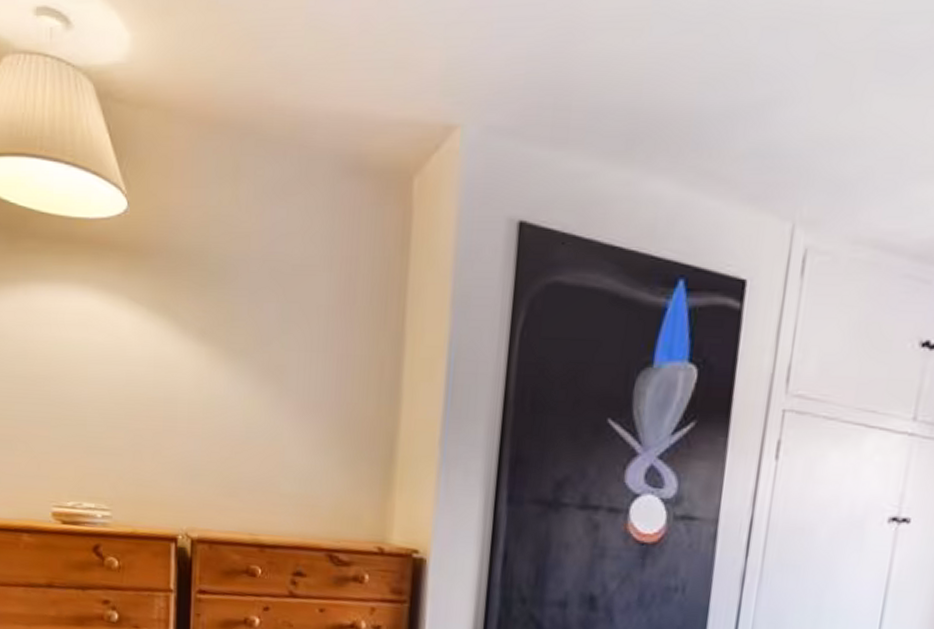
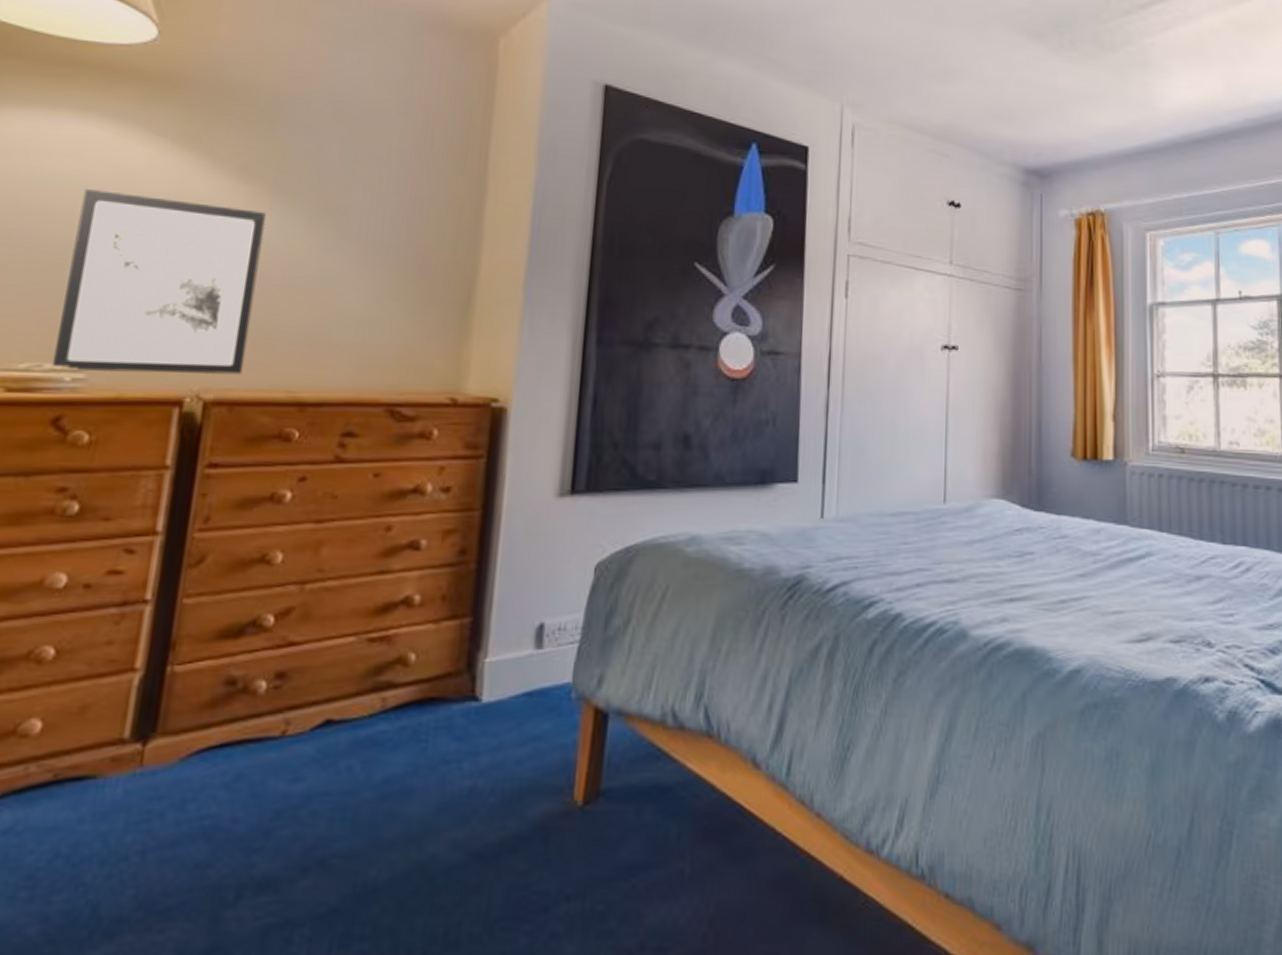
wall art: none [88,354,223,518] -> present [50,188,266,375]

